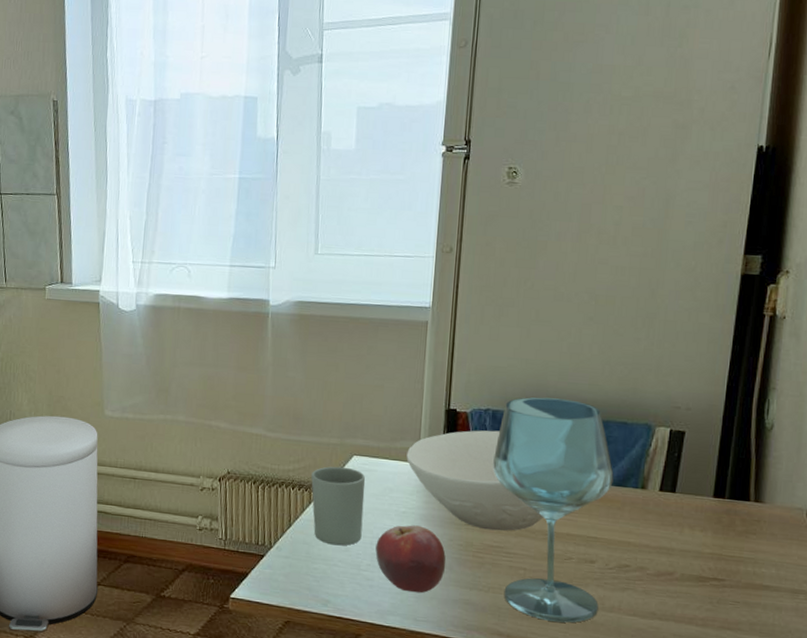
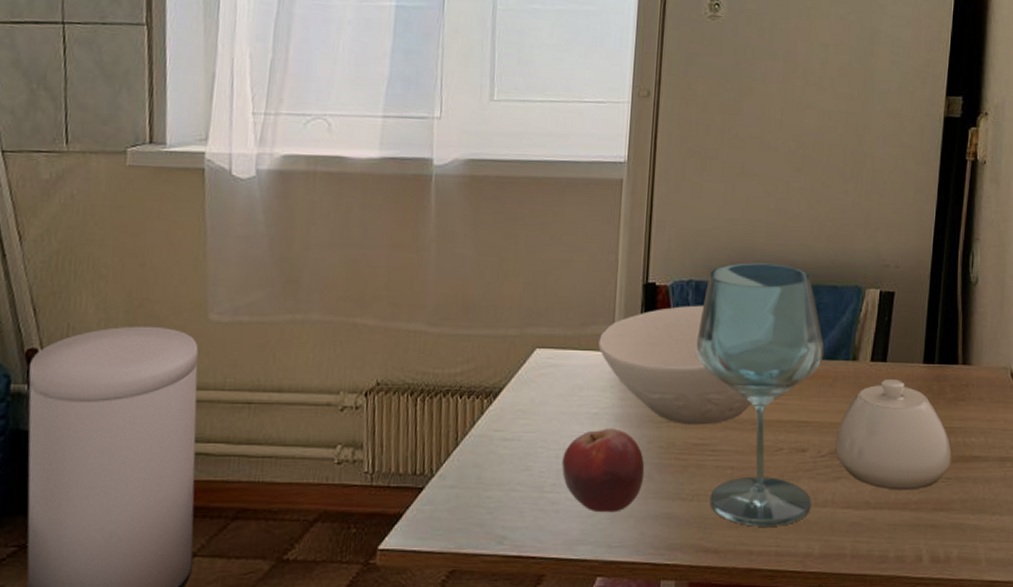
mug: present [311,466,366,546] -> none [483,363,550,464]
sugar bowl: none [622,507,742,608] -> present [835,378,953,490]

